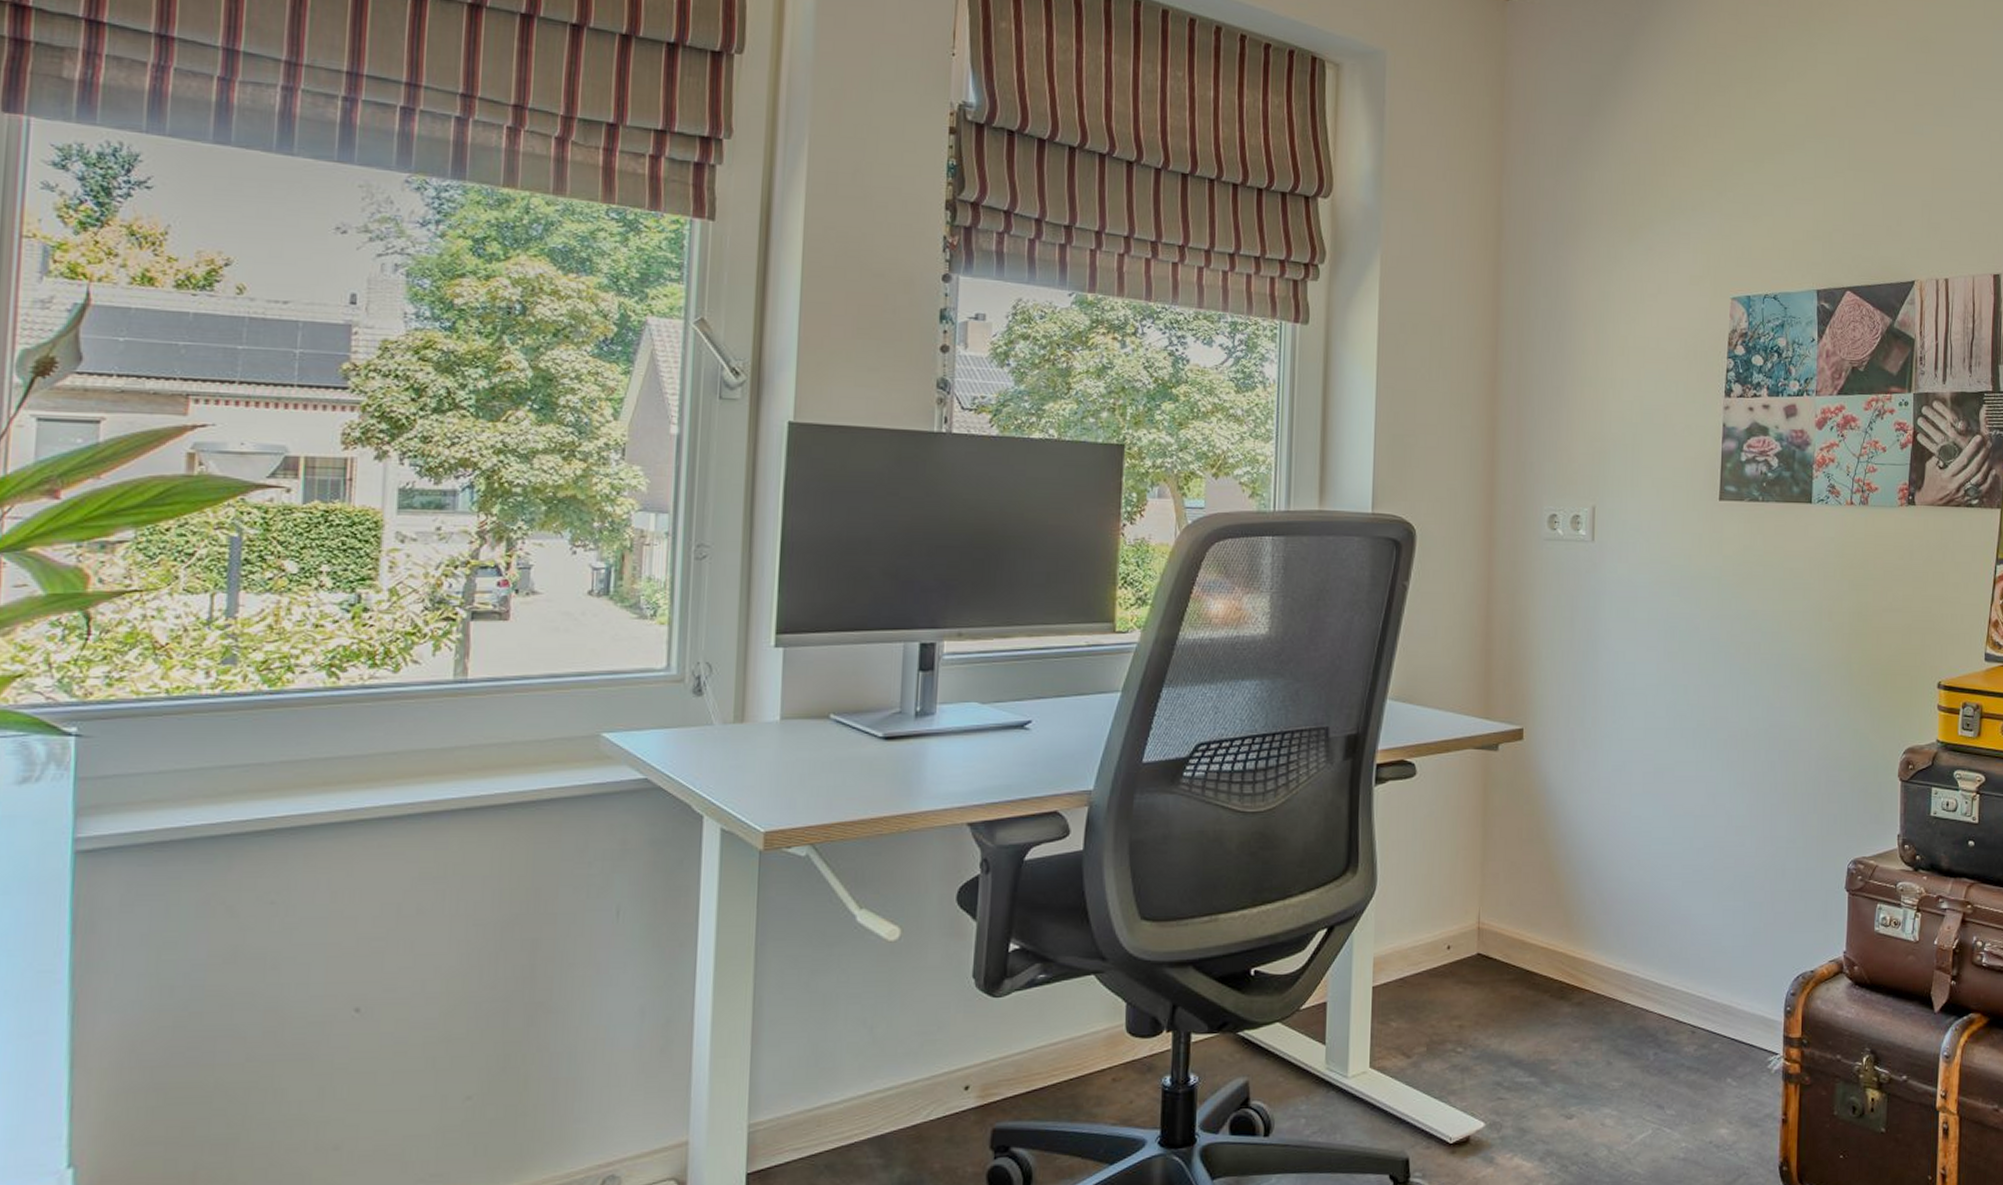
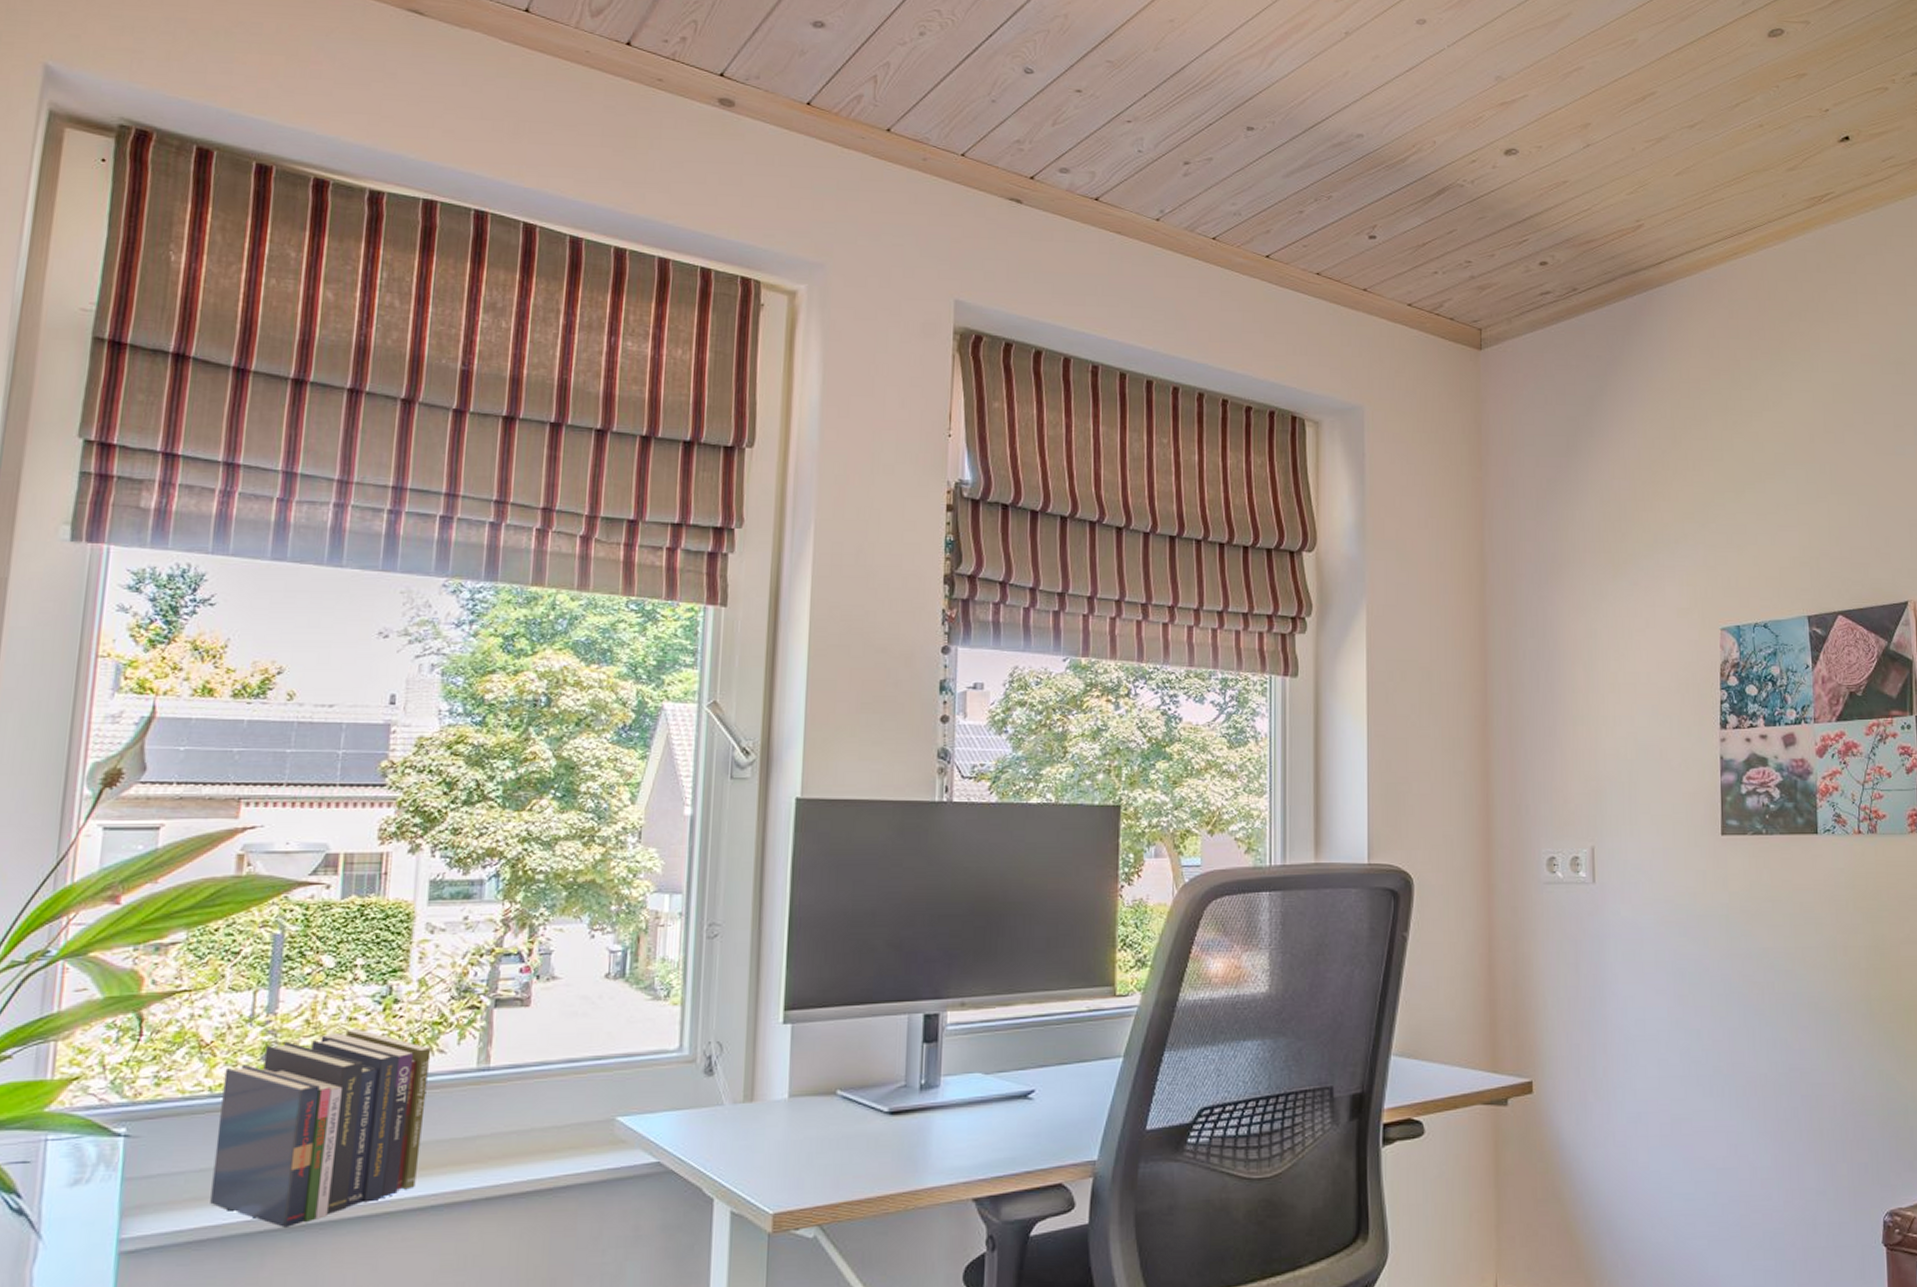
books: none [172,635,405,833] -> present [210,1028,431,1229]

